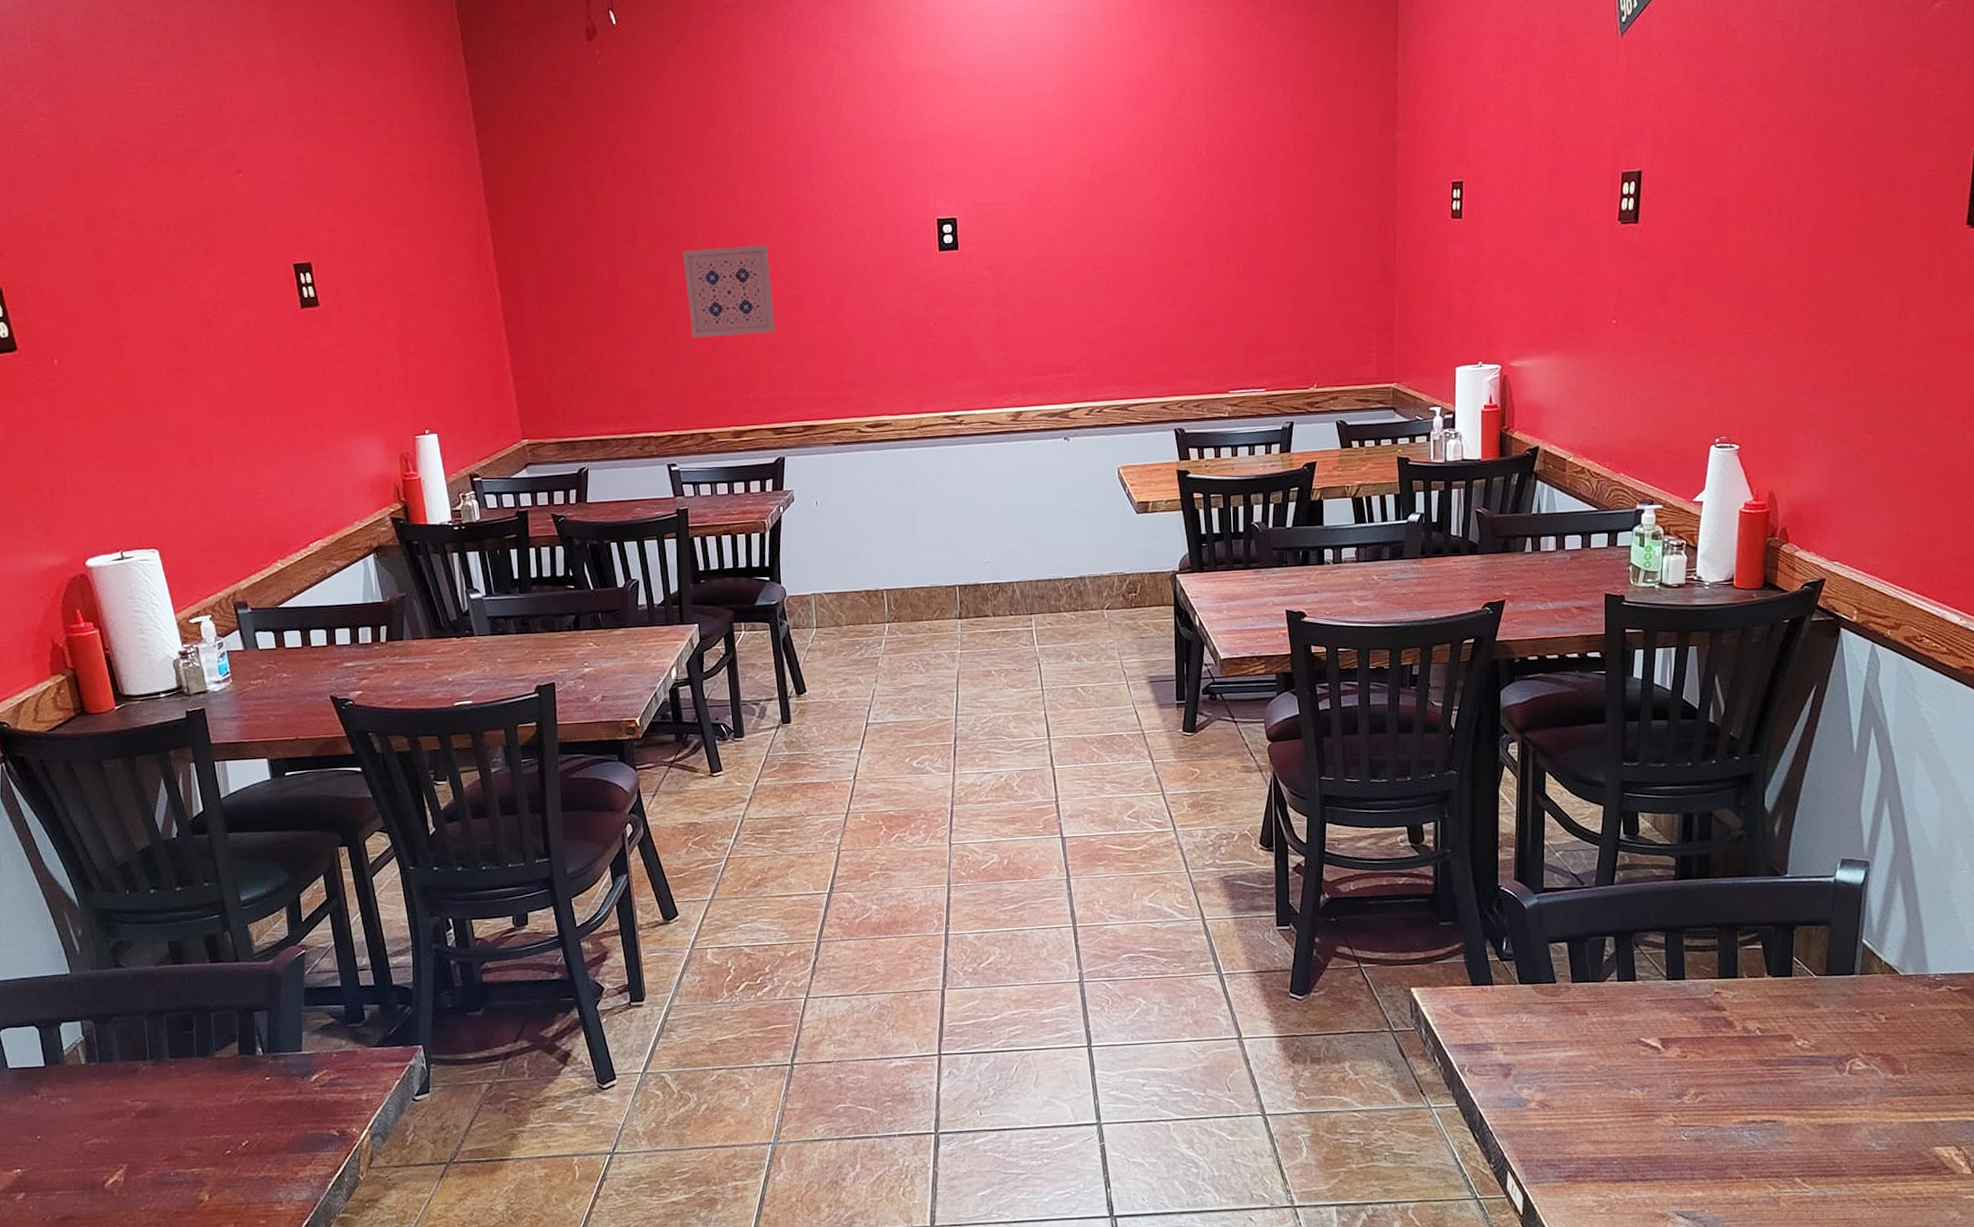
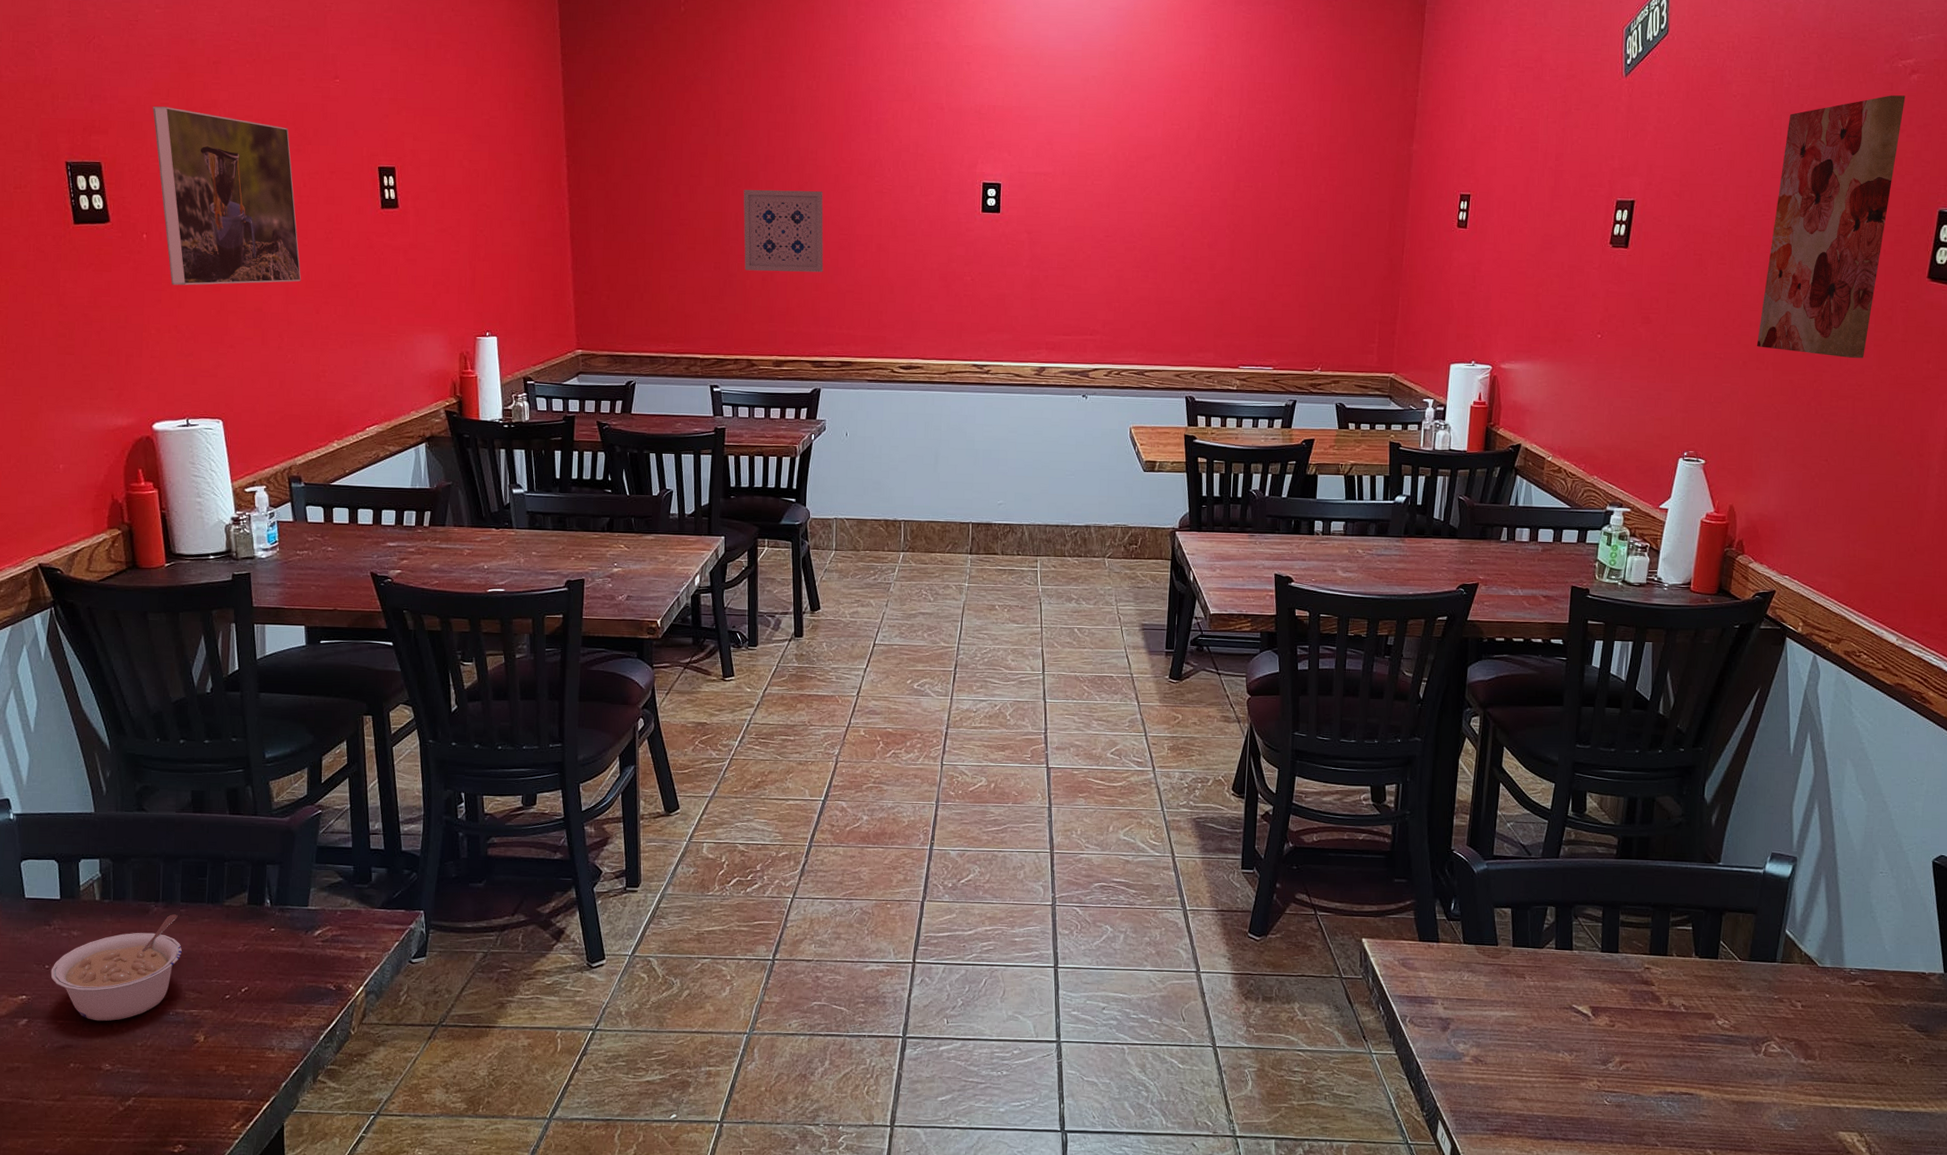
legume: none [43,1071,177,1189] -> present [50,914,183,1021]
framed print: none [49,221,225,411] -> present [153,106,302,286]
wall art: none [1786,27,1929,320] -> present [1757,95,1906,358]

